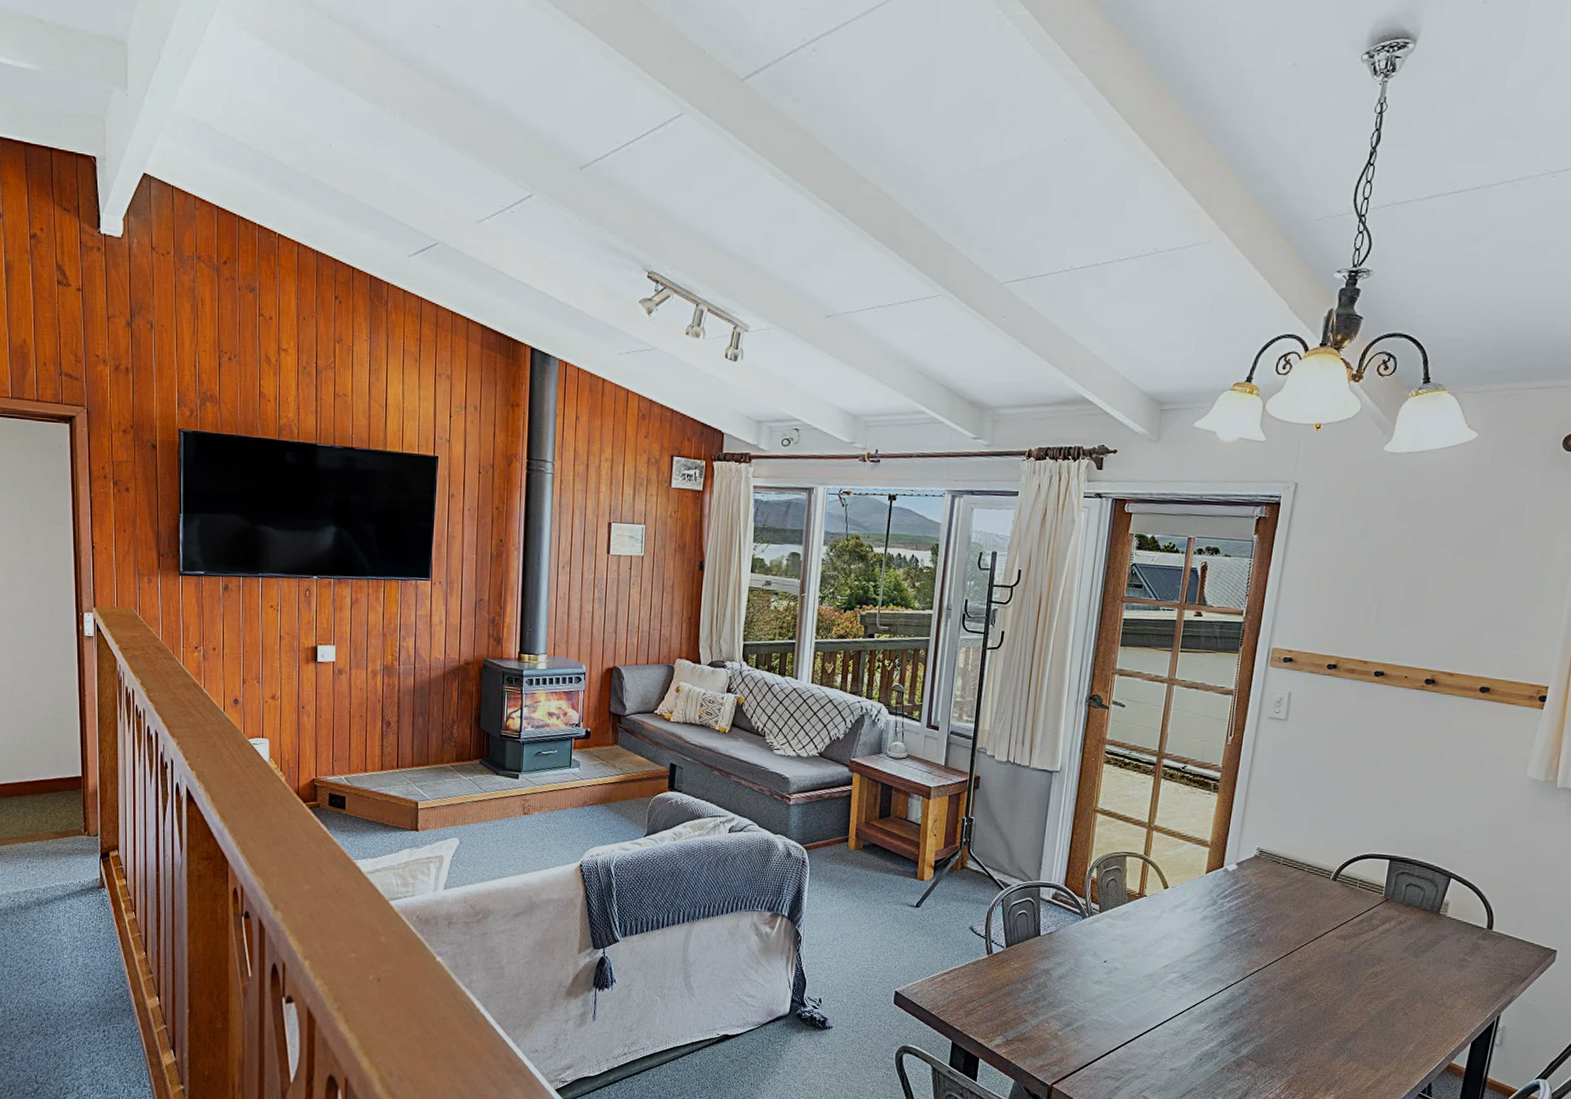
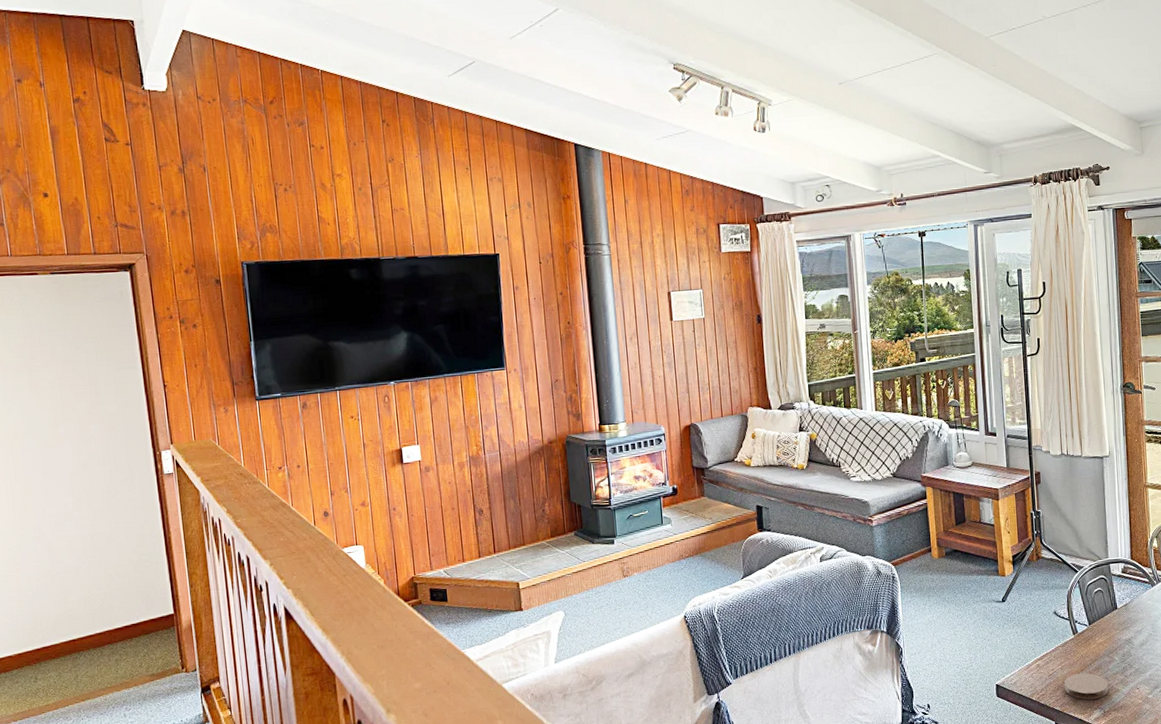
coaster: none [968,995,1017,1025] -> present [1064,672,1109,700]

